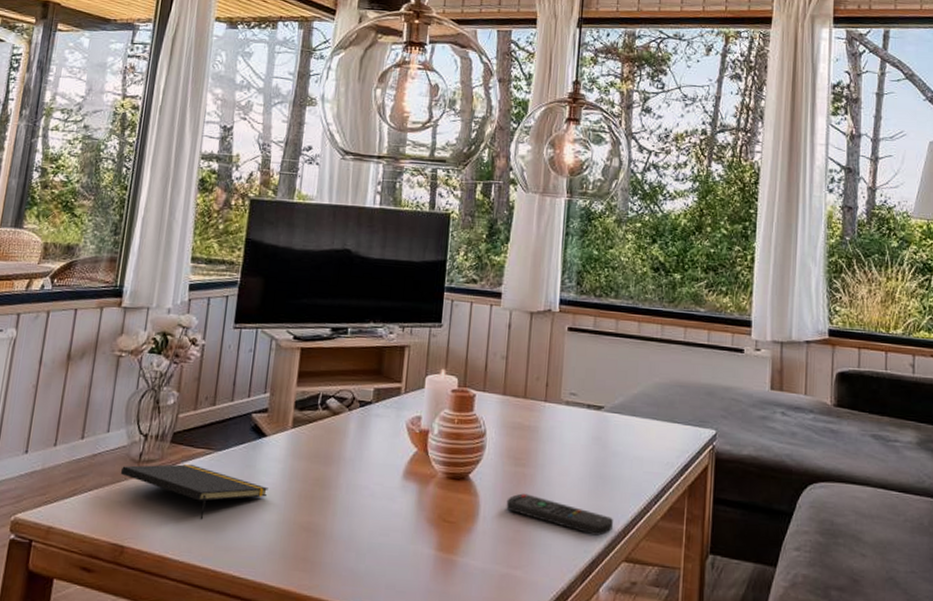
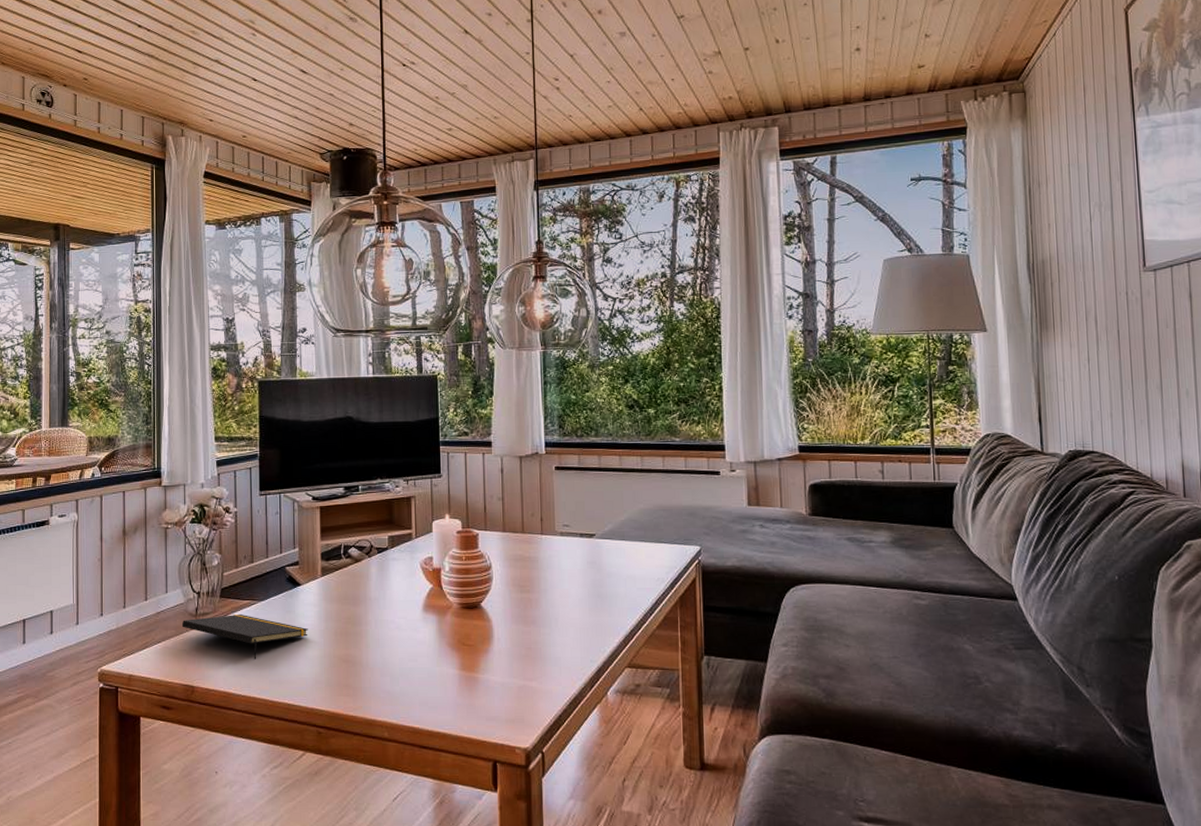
remote control: present [506,493,613,536] -> none [516,616,614,647]

